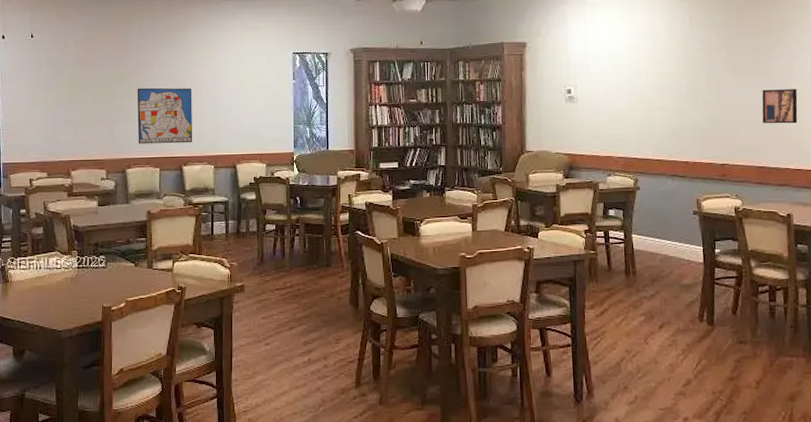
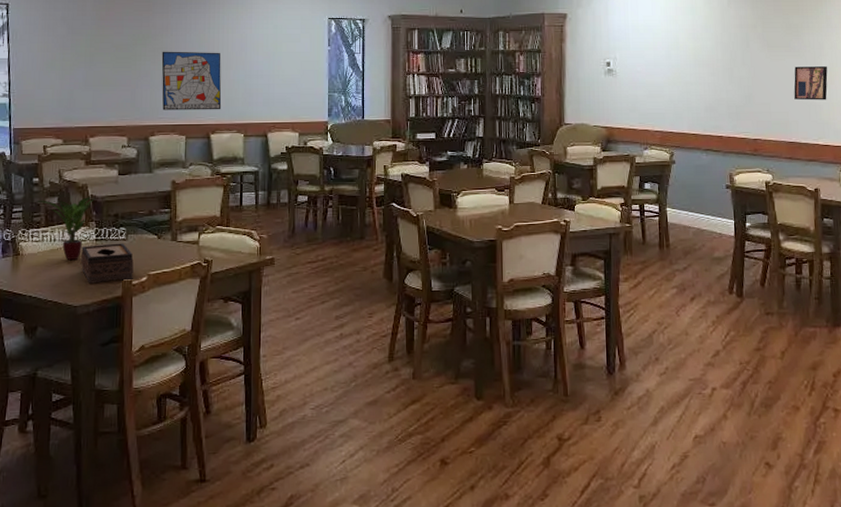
potted plant: none [24,227,77,287] -> present [37,197,96,260]
tissue box: none [64,271,113,309] -> present [81,243,134,284]

